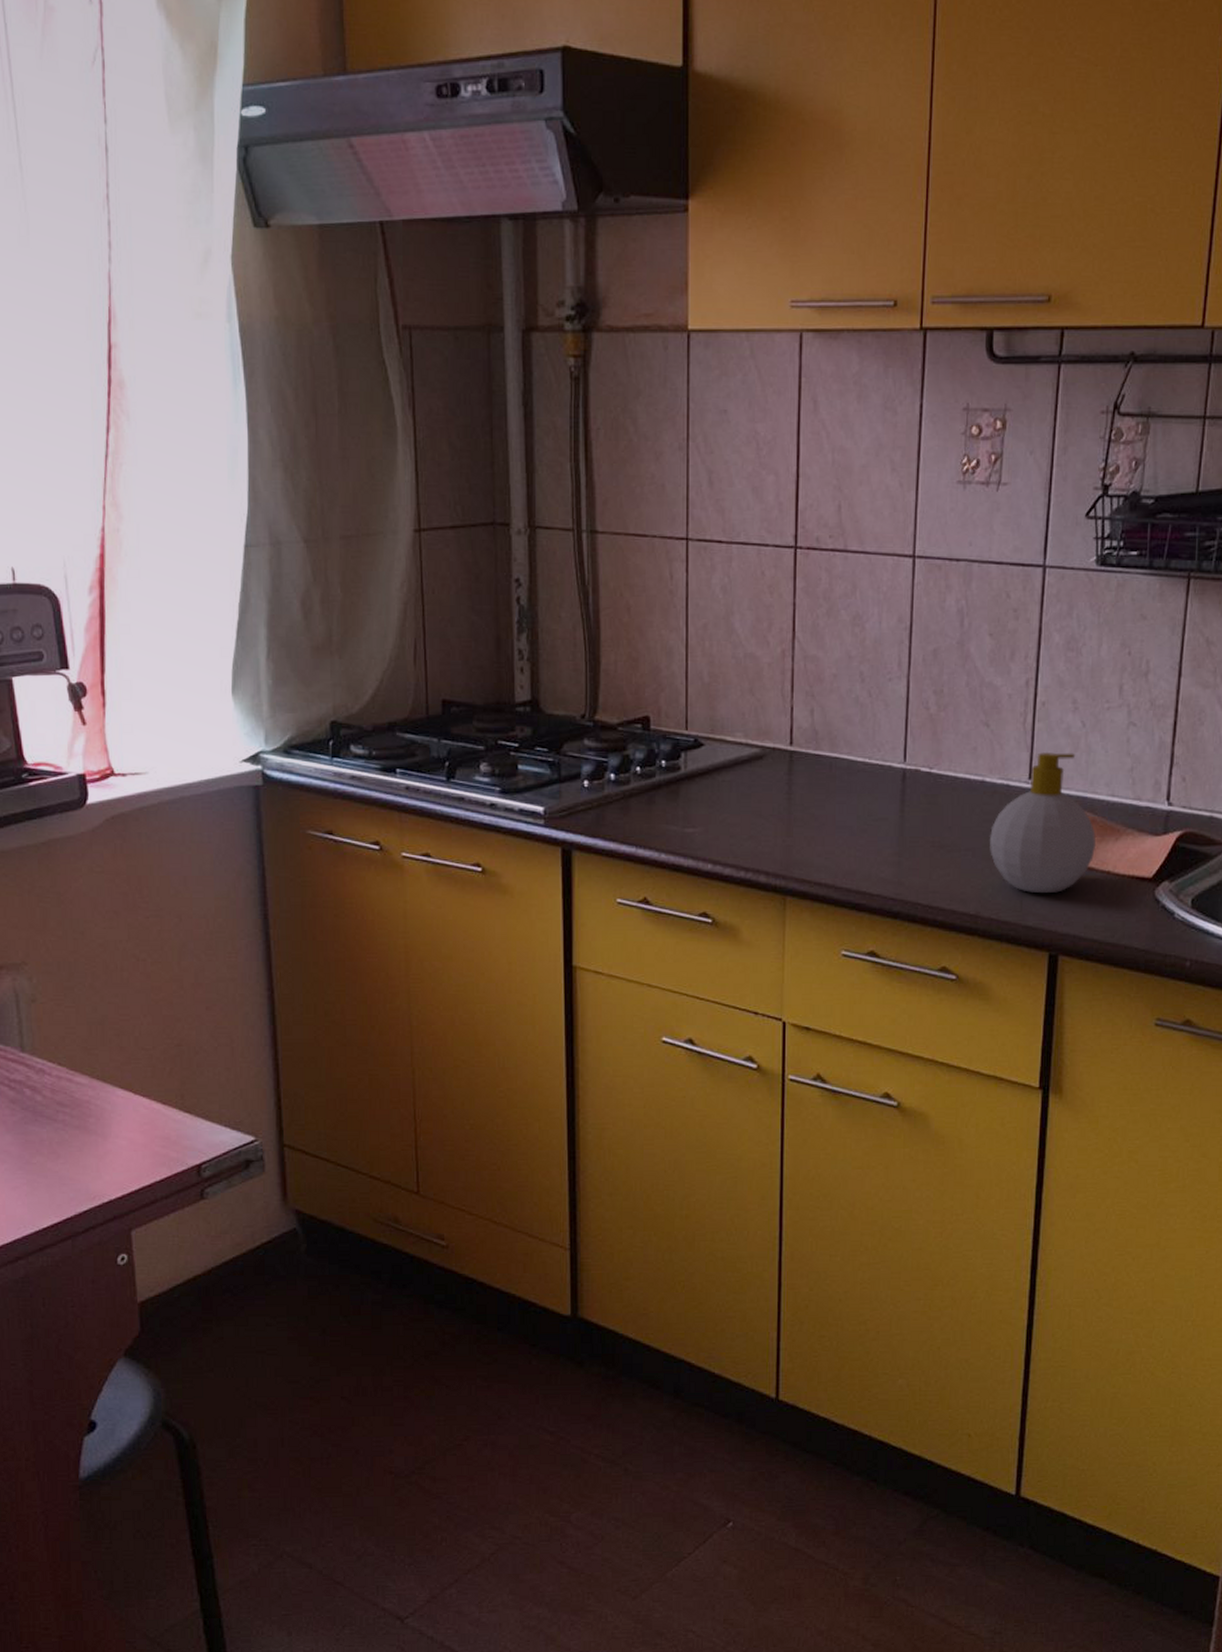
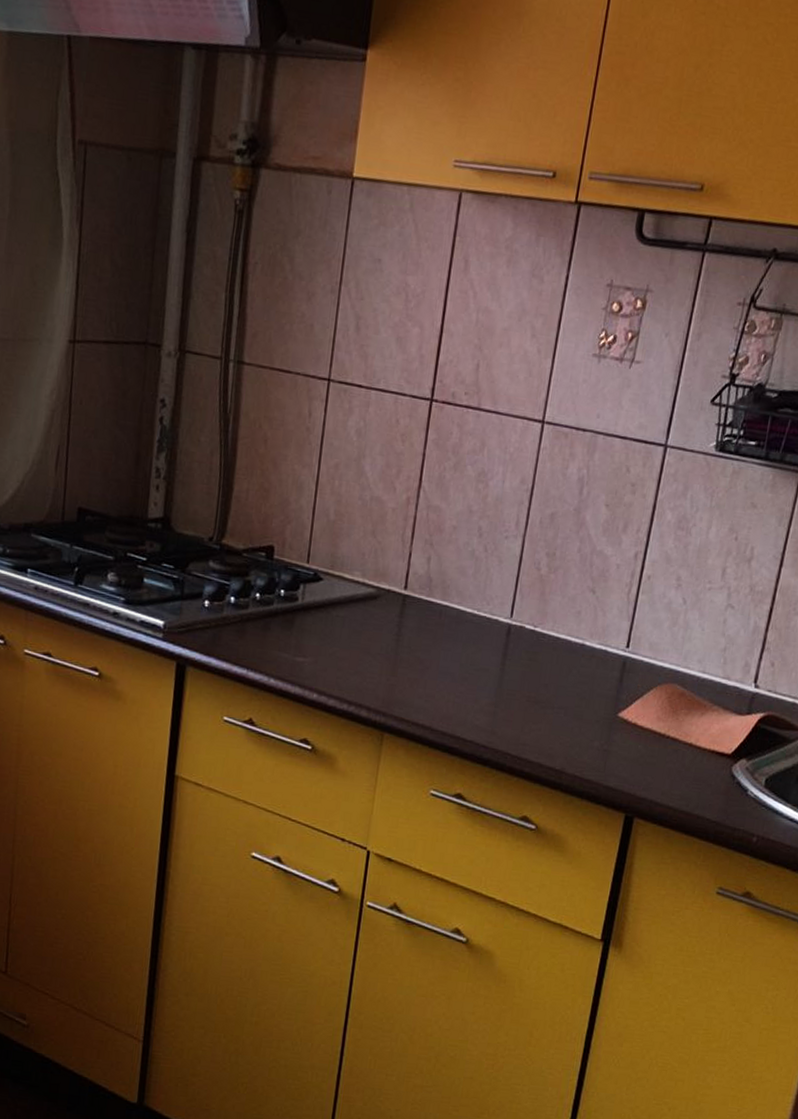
soap bottle: present [989,751,1096,894] -> none [581,623,683,758]

